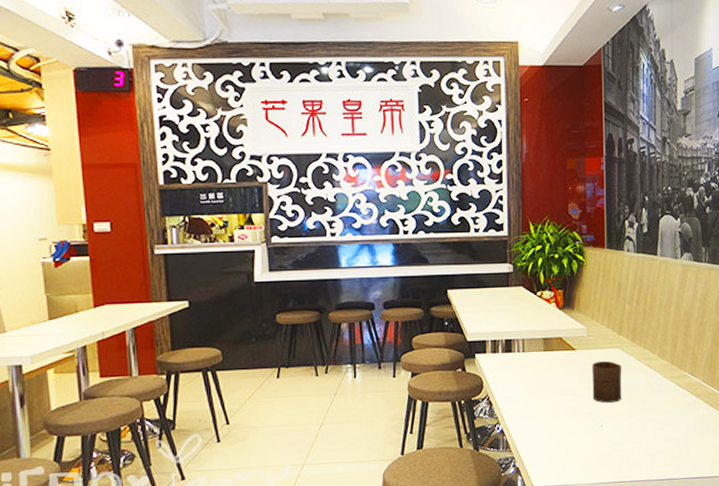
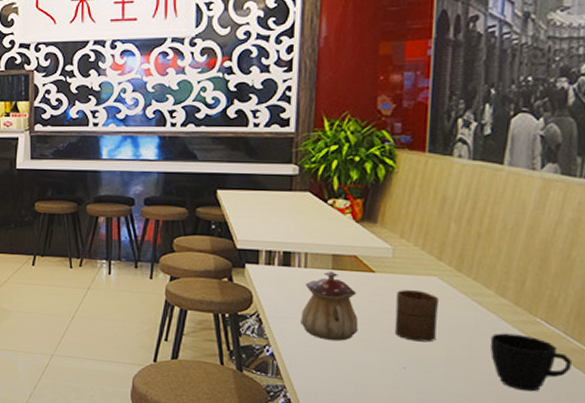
teapot: none [523,353,566,412] -> present [301,271,359,341]
cup: none [657,386,709,430] -> present [490,333,572,392]

